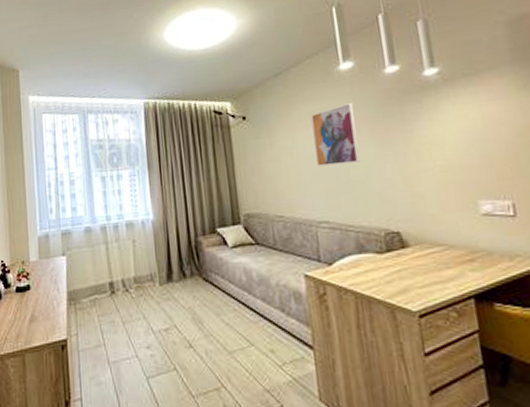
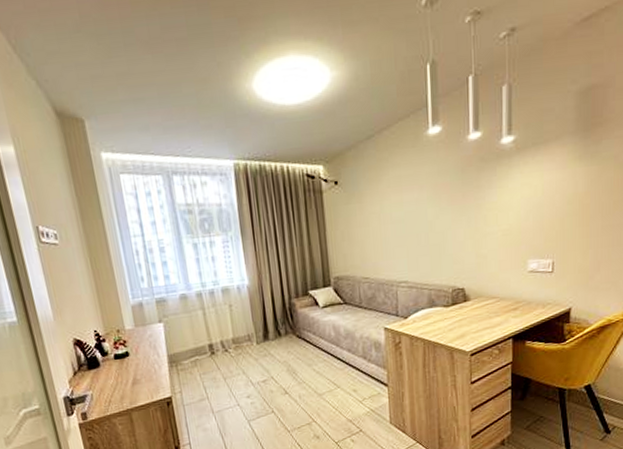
wall art: present [310,103,360,166] -> none [398,169,439,231]

